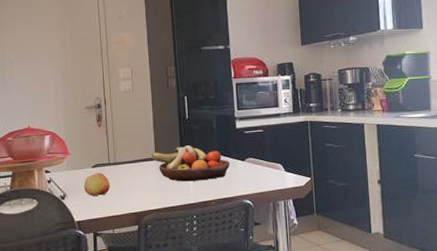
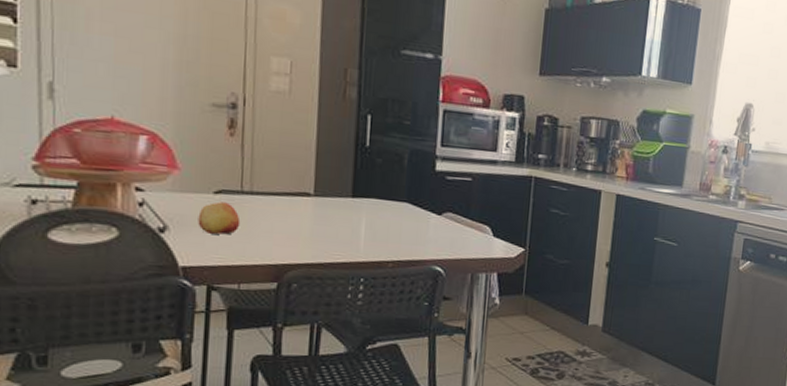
fruit bowl: present [151,145,230,182] -> none [307,183,420,234]

